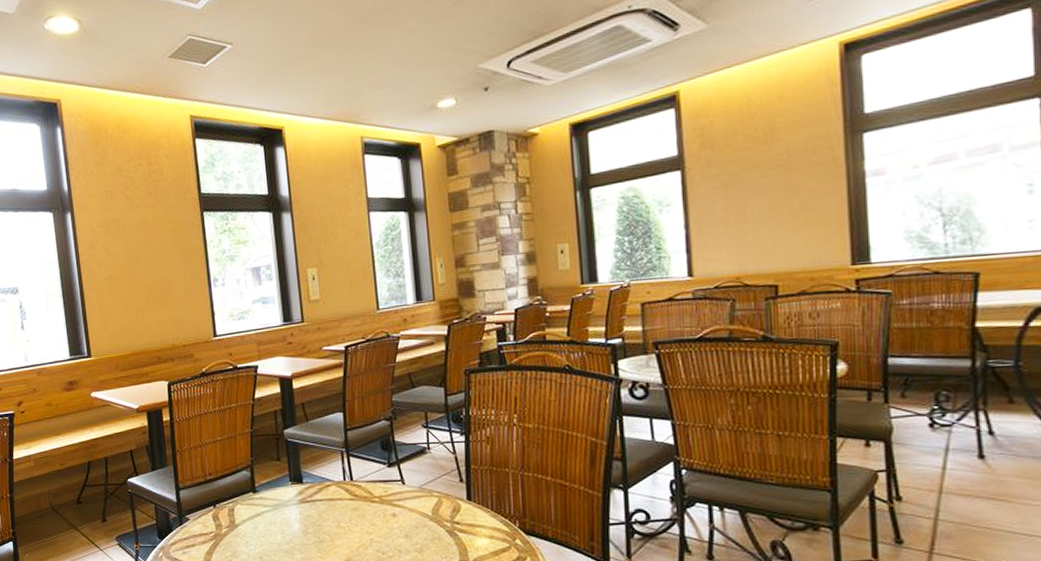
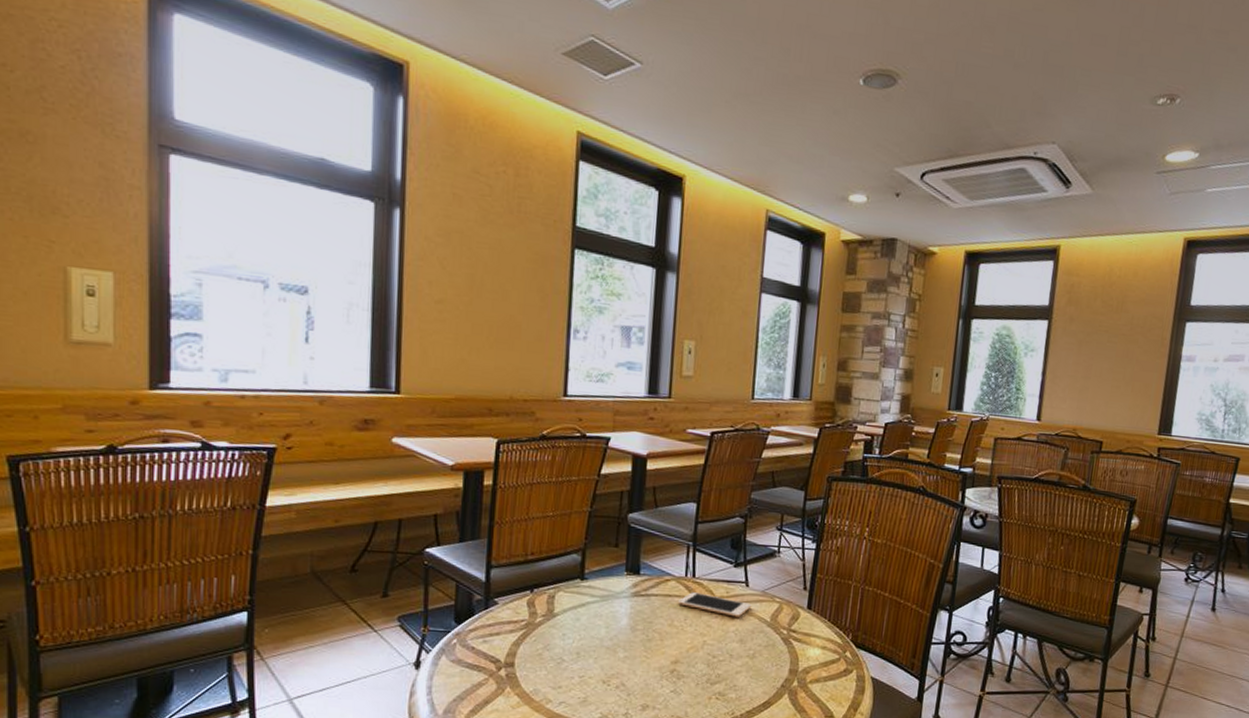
cell phone: none [340,494,411,514] -> present [677,592,752,617]

